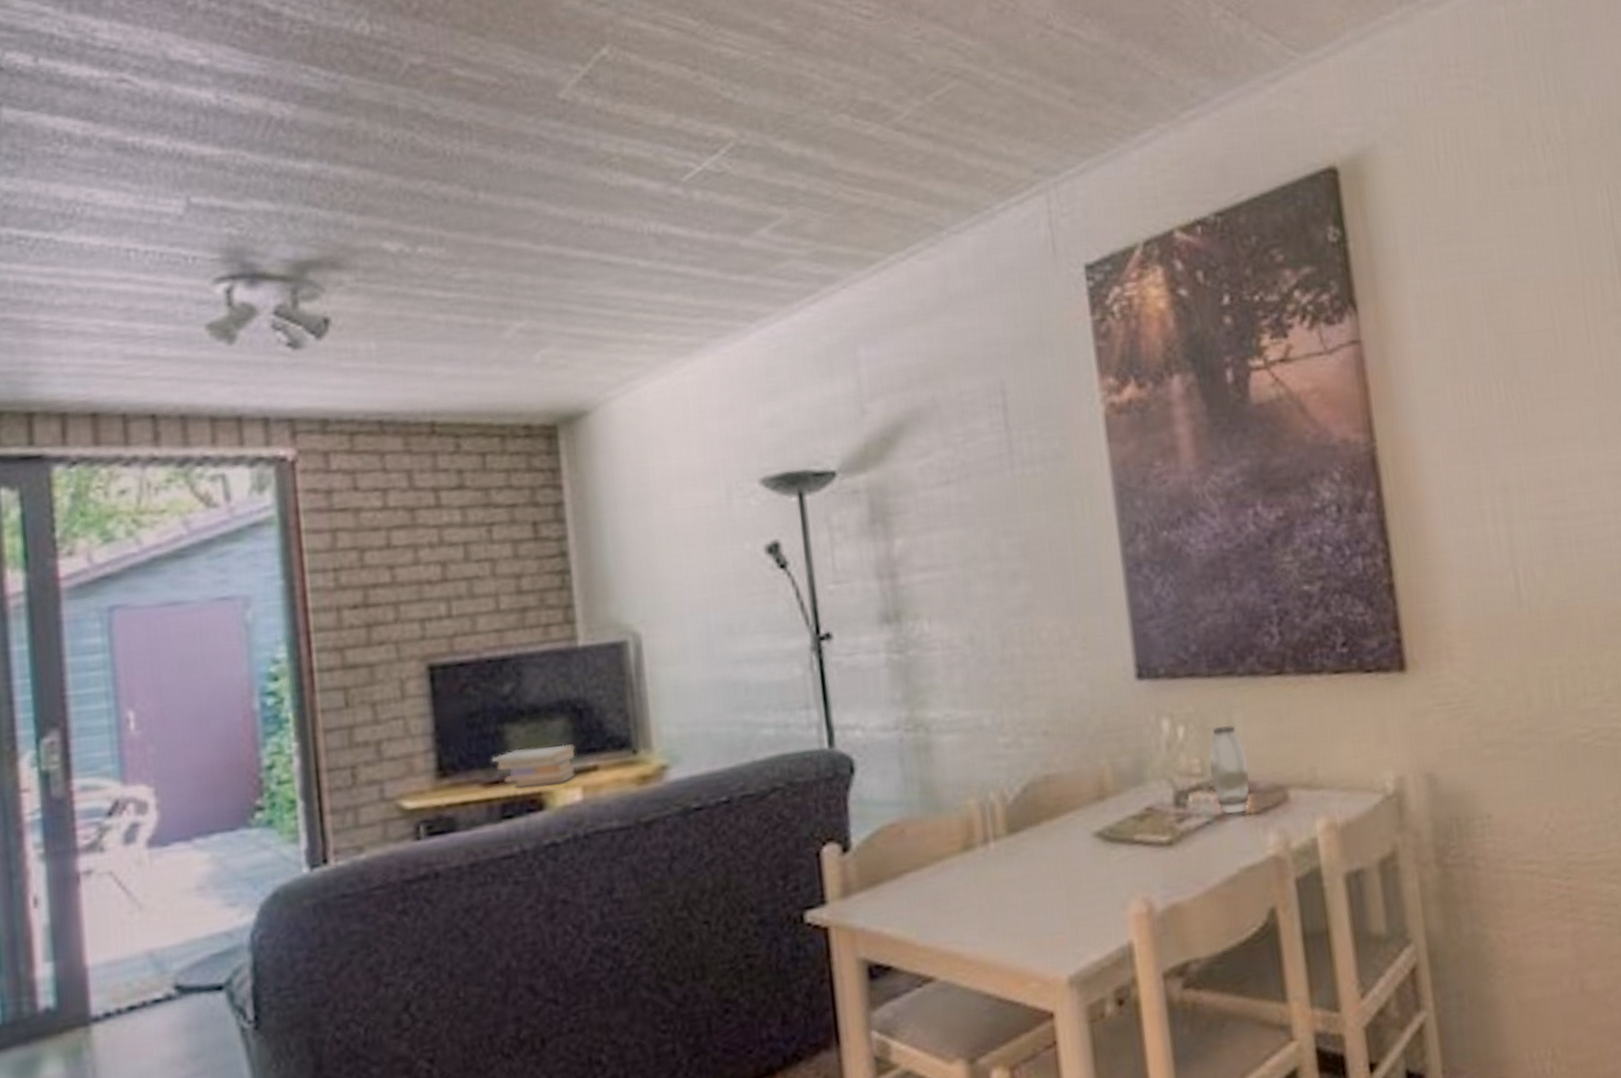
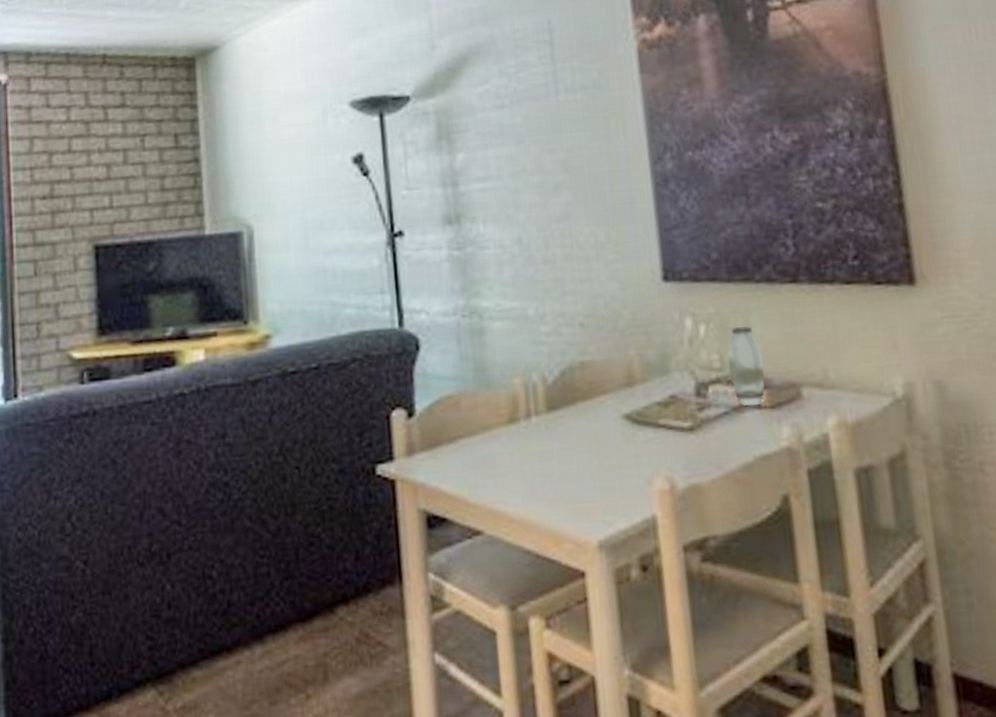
books: present [492,744,576,789] -> none [138,313,201,348]

